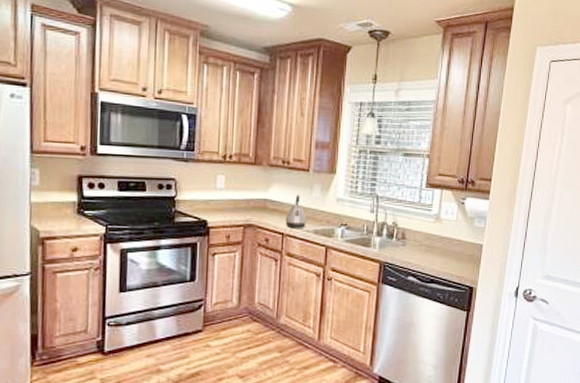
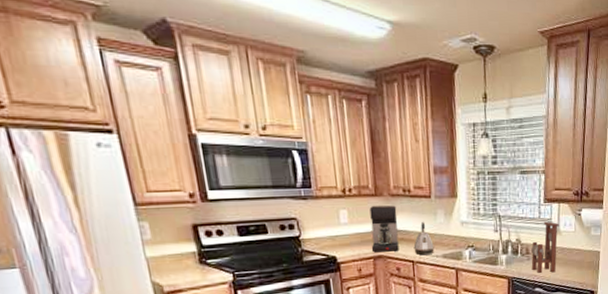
coffee maker: none [243,173,274,222] -> present [369,205,399,253]
paper towel holder: none [406,207,440,262] -> present [530,221,559,274]

